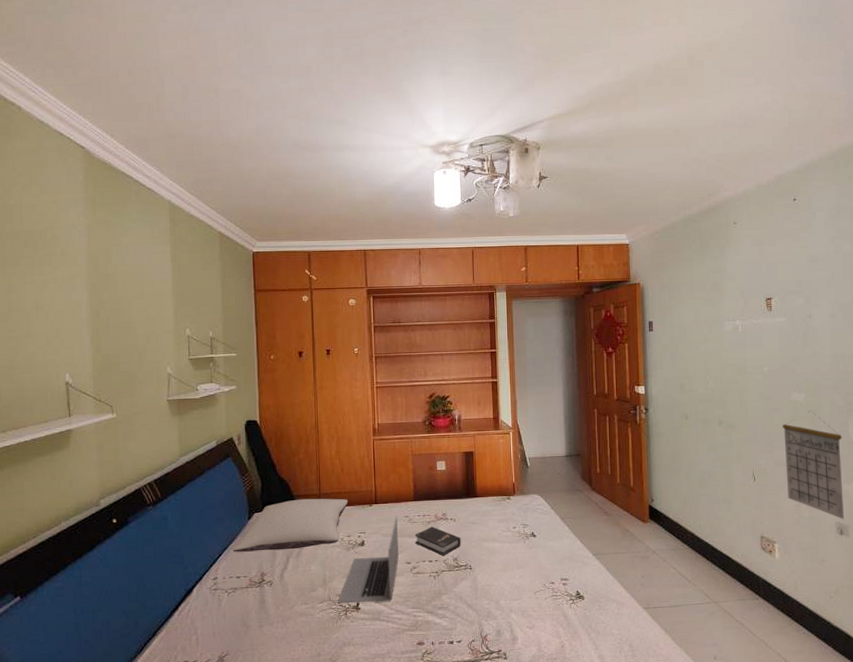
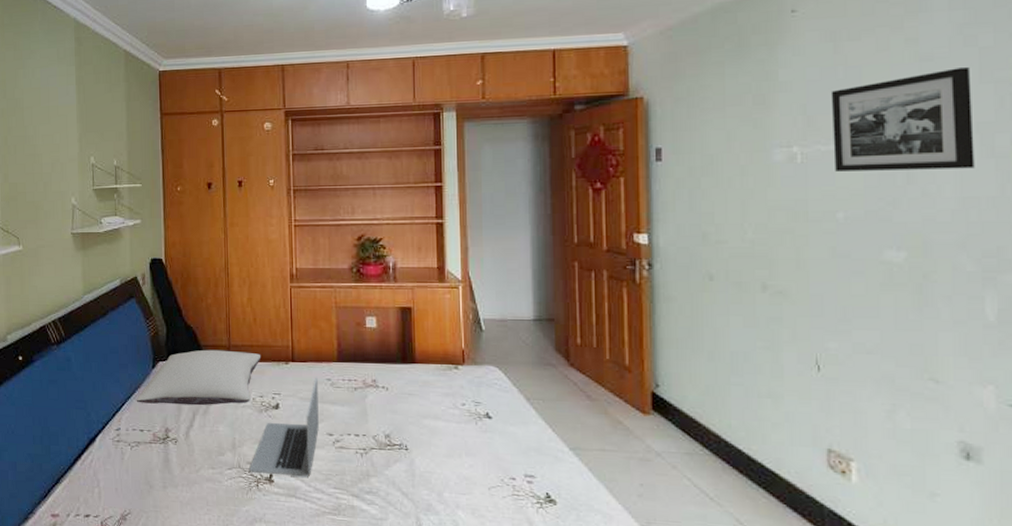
hardback book: present [414,526,461,557] -> none [338,394,395,431]
picture frame: none [758,267,841,338] -> present [830,67,975,171]
calendar: present [782,411,844,519] -> none [867,277,973,437]

